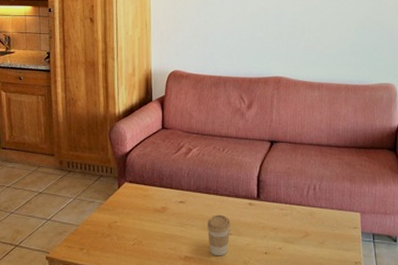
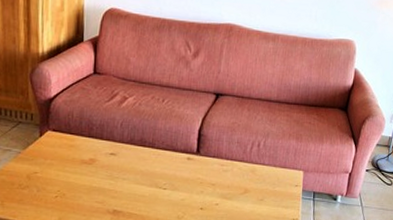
coffee cup: present [206,214,231,256] -> none [139,168,166,211]

